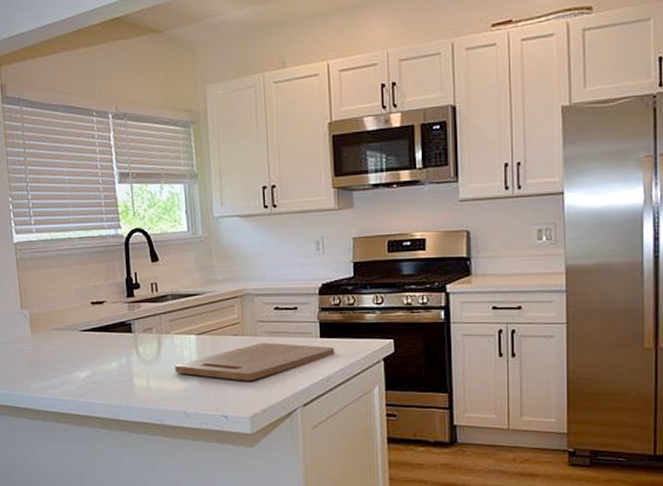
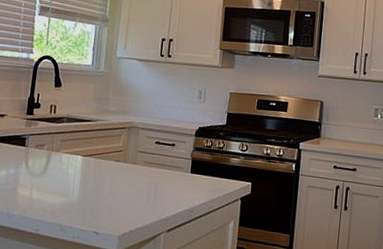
cutting board: present [175,342,335,381] -> none [58,170,202,204]

